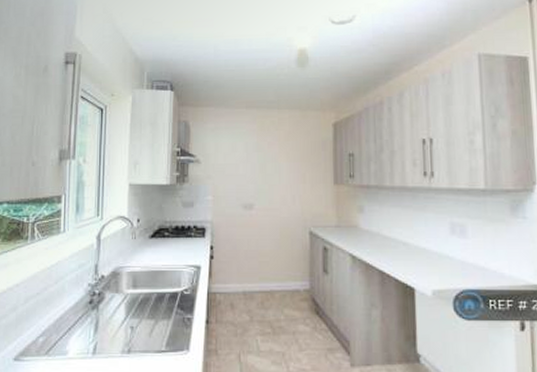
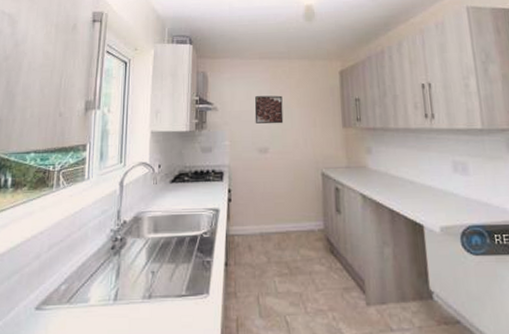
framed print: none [240,148,271,179] -> present [254,95,284,124]

